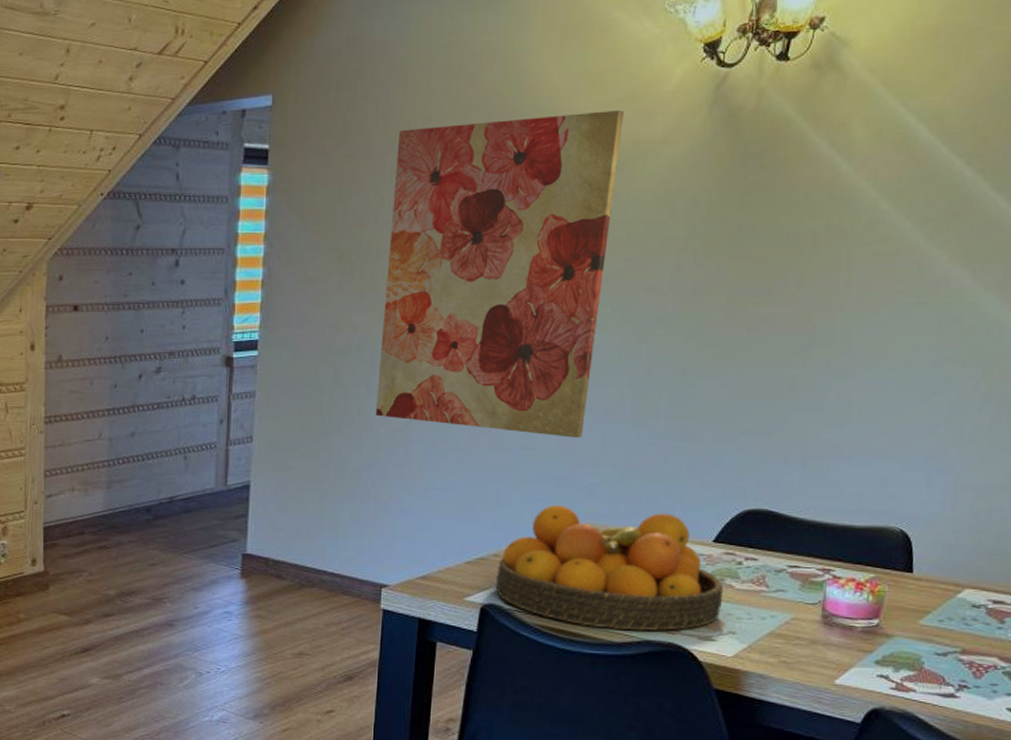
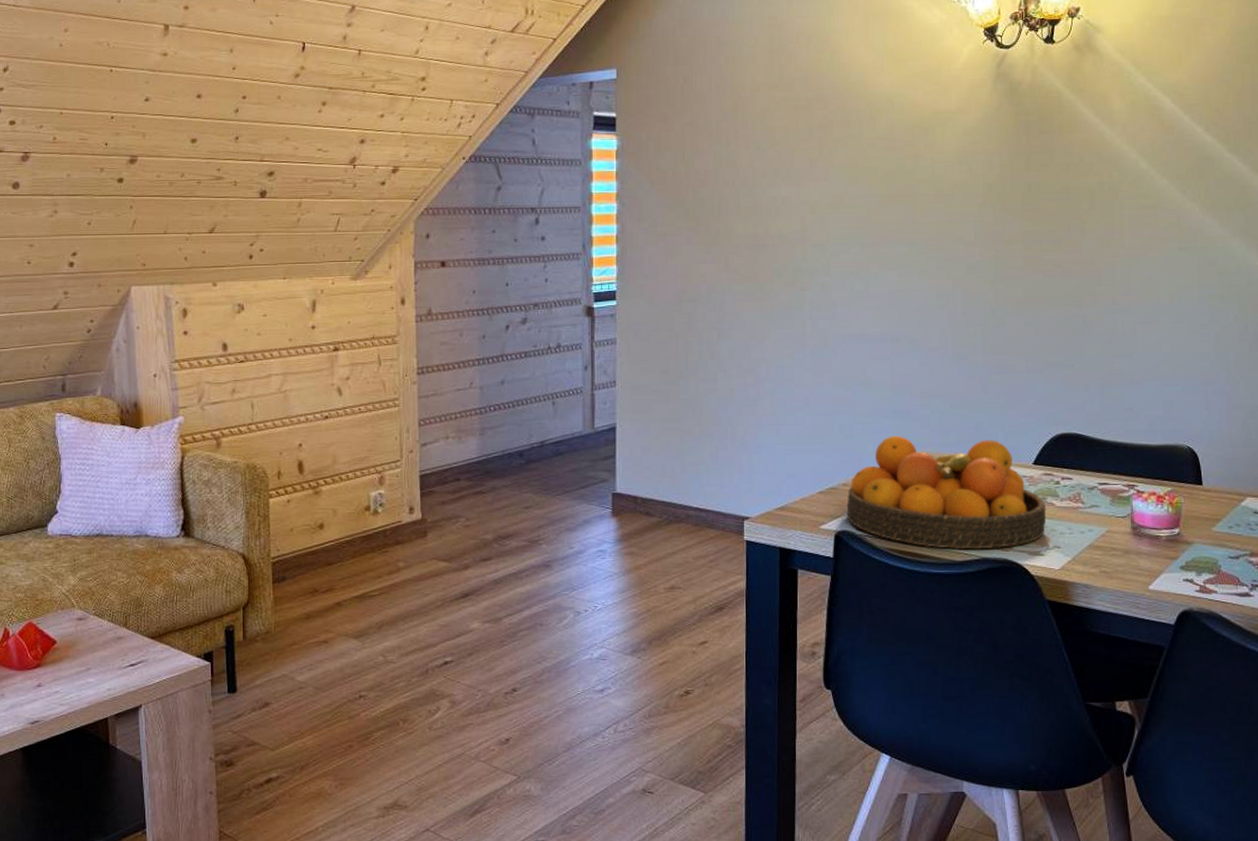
wall art: present [376,109,624,438] -> none [727,83,923,374]

